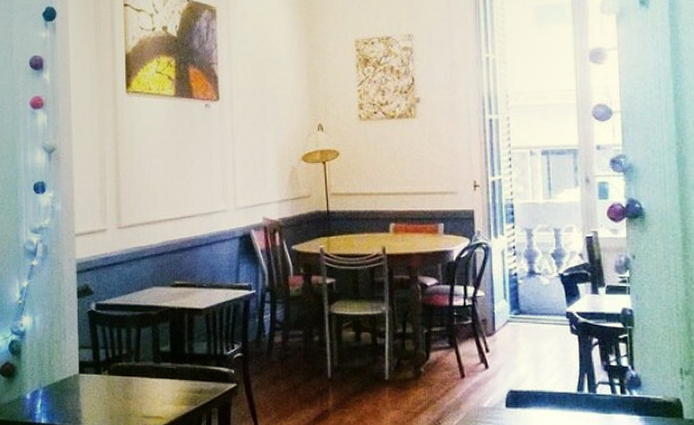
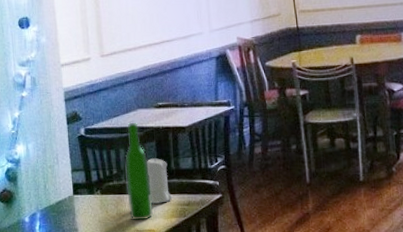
wine bottle: none [136,300,163,406] -> present [125,122,154,221]
candle: none [158,339,184,390] -> present [146,157,173,205]

